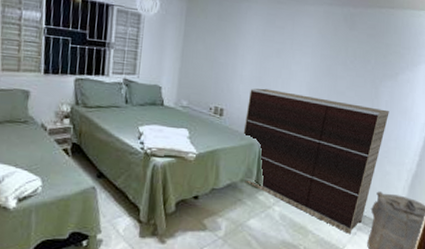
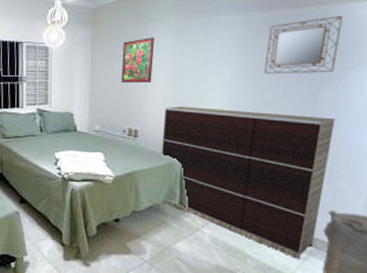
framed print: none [211,17,247,63] -> present [121,37,154,84]
home mirror: none [338,20,404,70] -> present [263,16,343,74]

